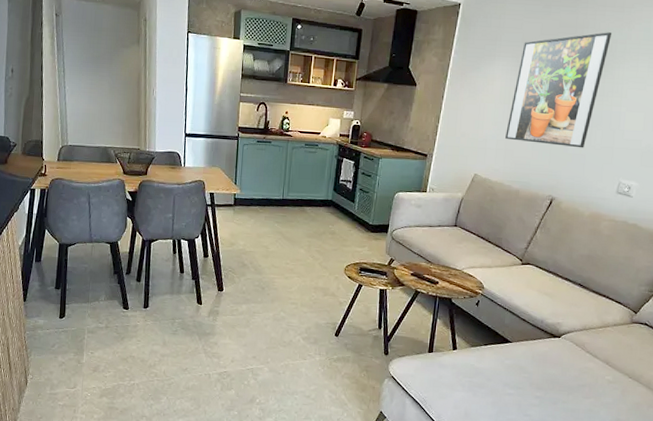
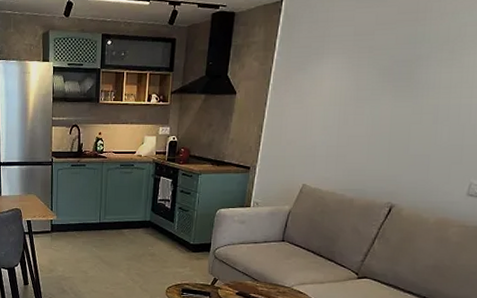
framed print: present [505,32,612,148] -> none [337,14,461,148]

